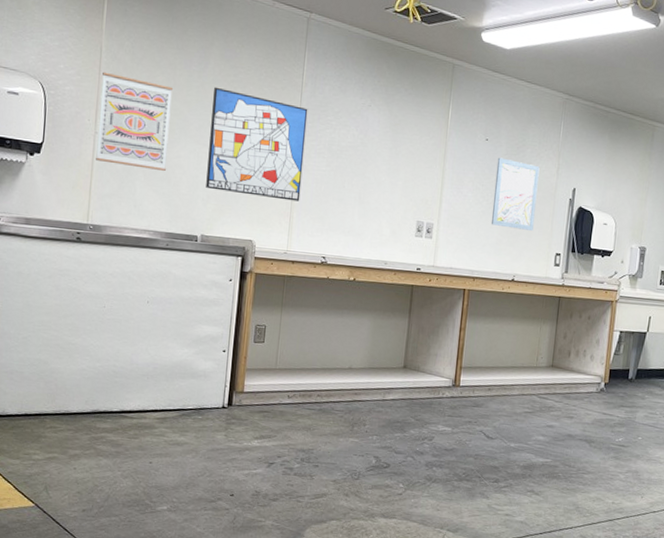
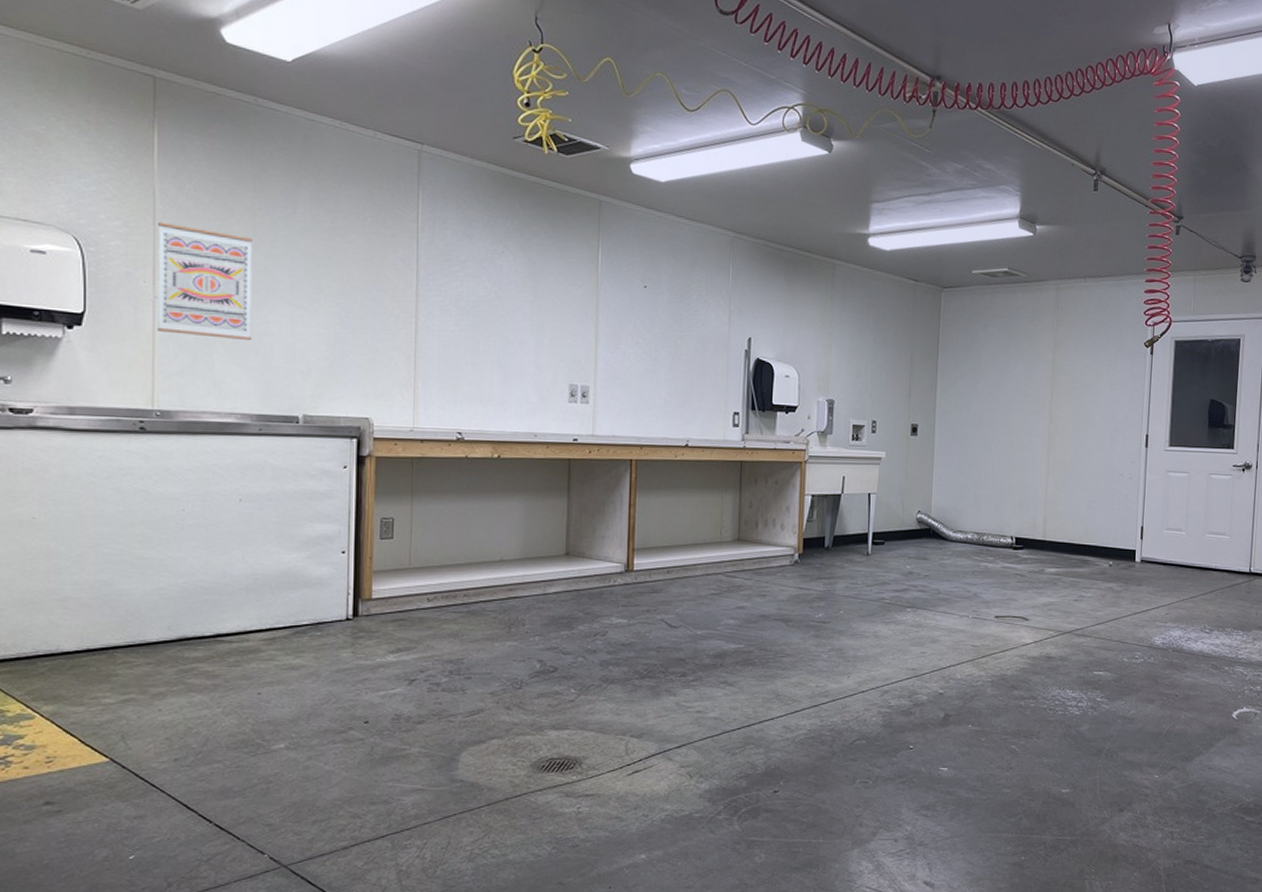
wall art: present [206,87,308,202] -> none [305,236,427,369]
wall art: present [491,157,540,231] -> none [656,306,709,388]

